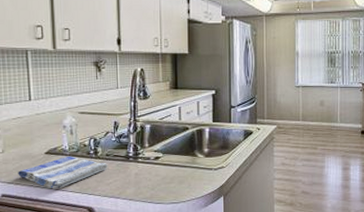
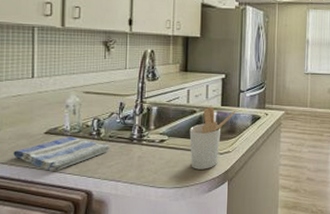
utensil holder: none [183,123,228,185] -> present [189,106,236,169]

